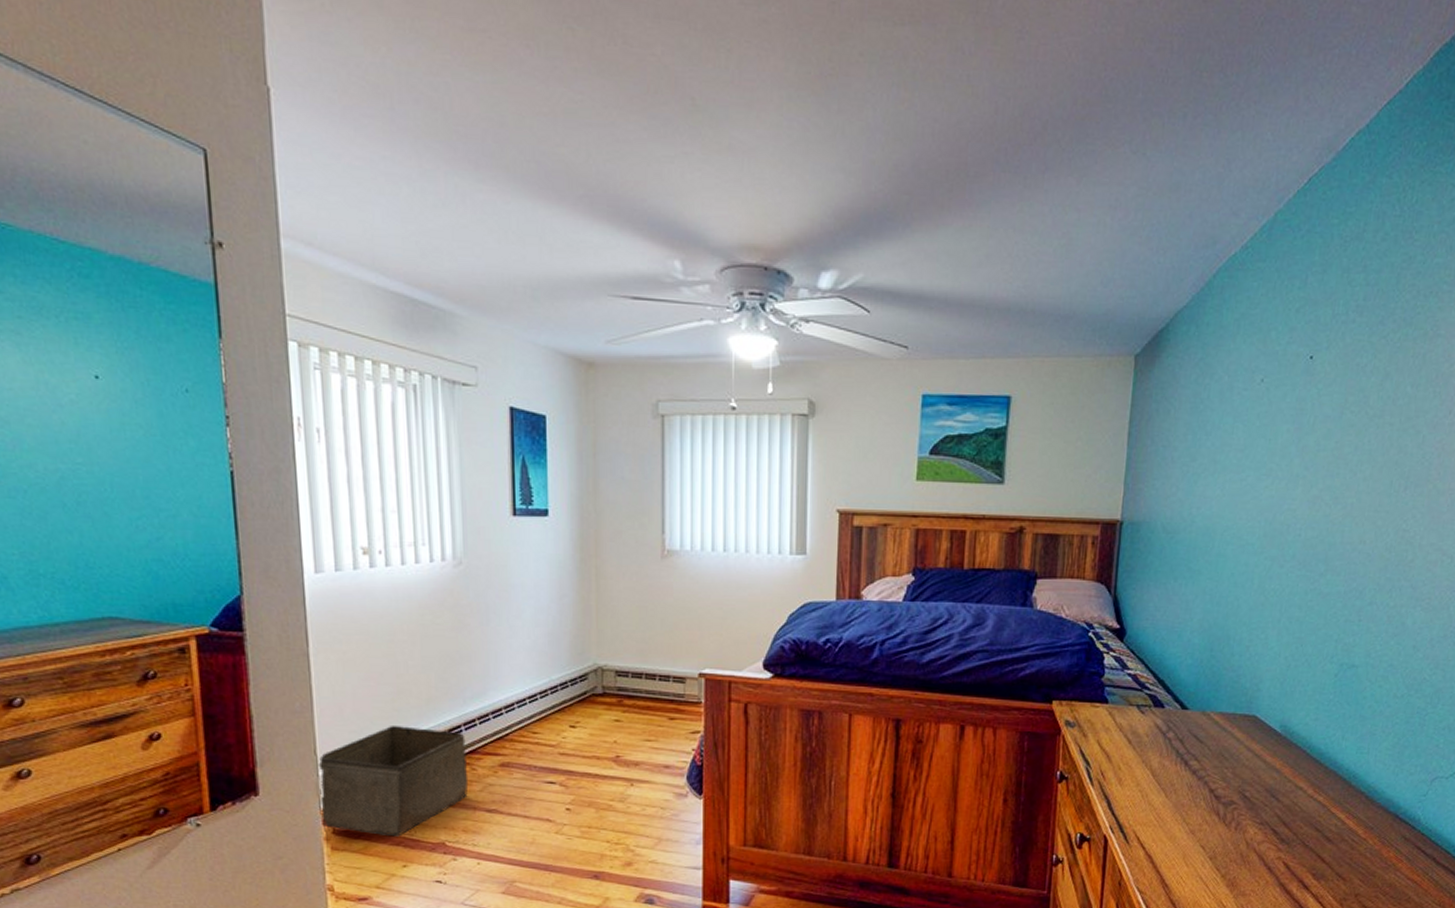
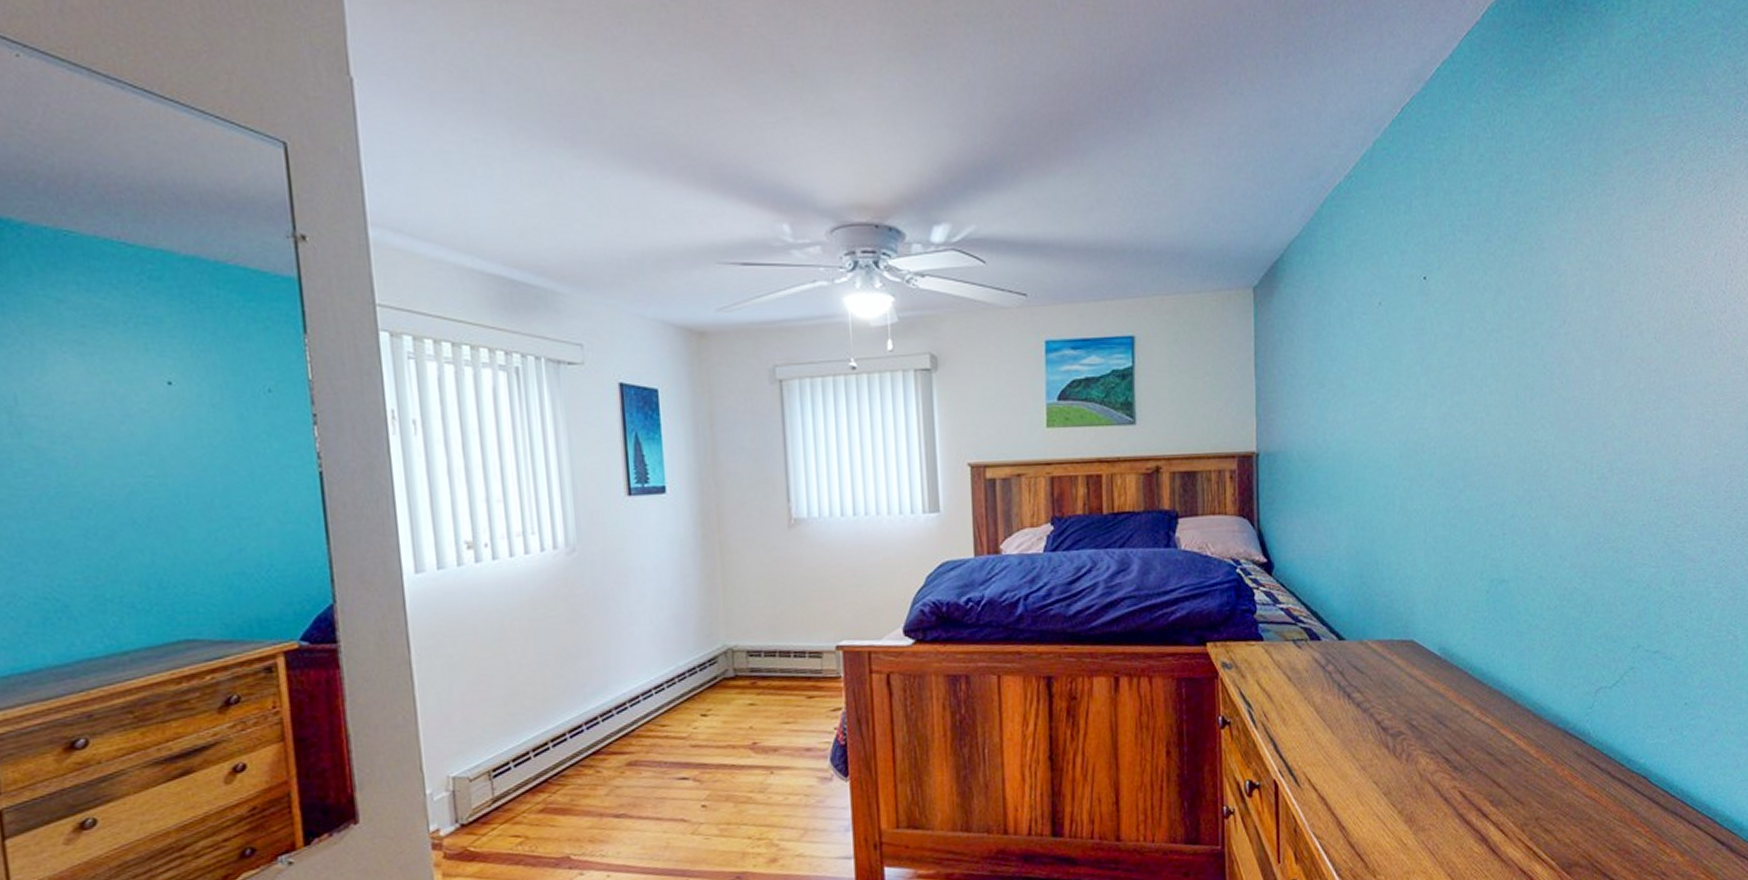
storage bin: present [318,724,469,837] -> none [425,730,594,855]

